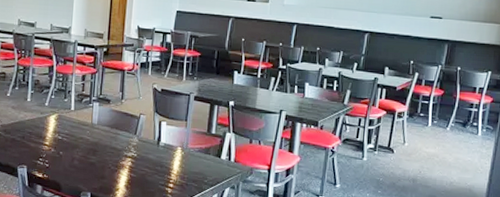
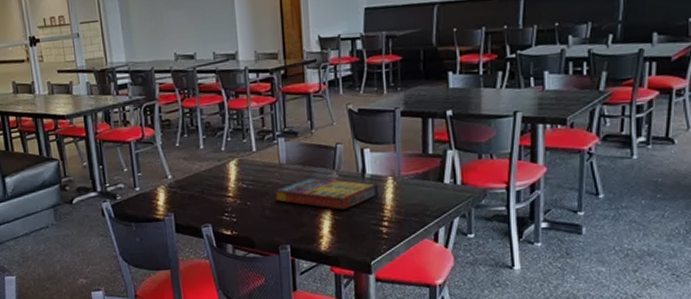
game compilation box: none [83,138,170,170] -> present [273,177,379,210]

